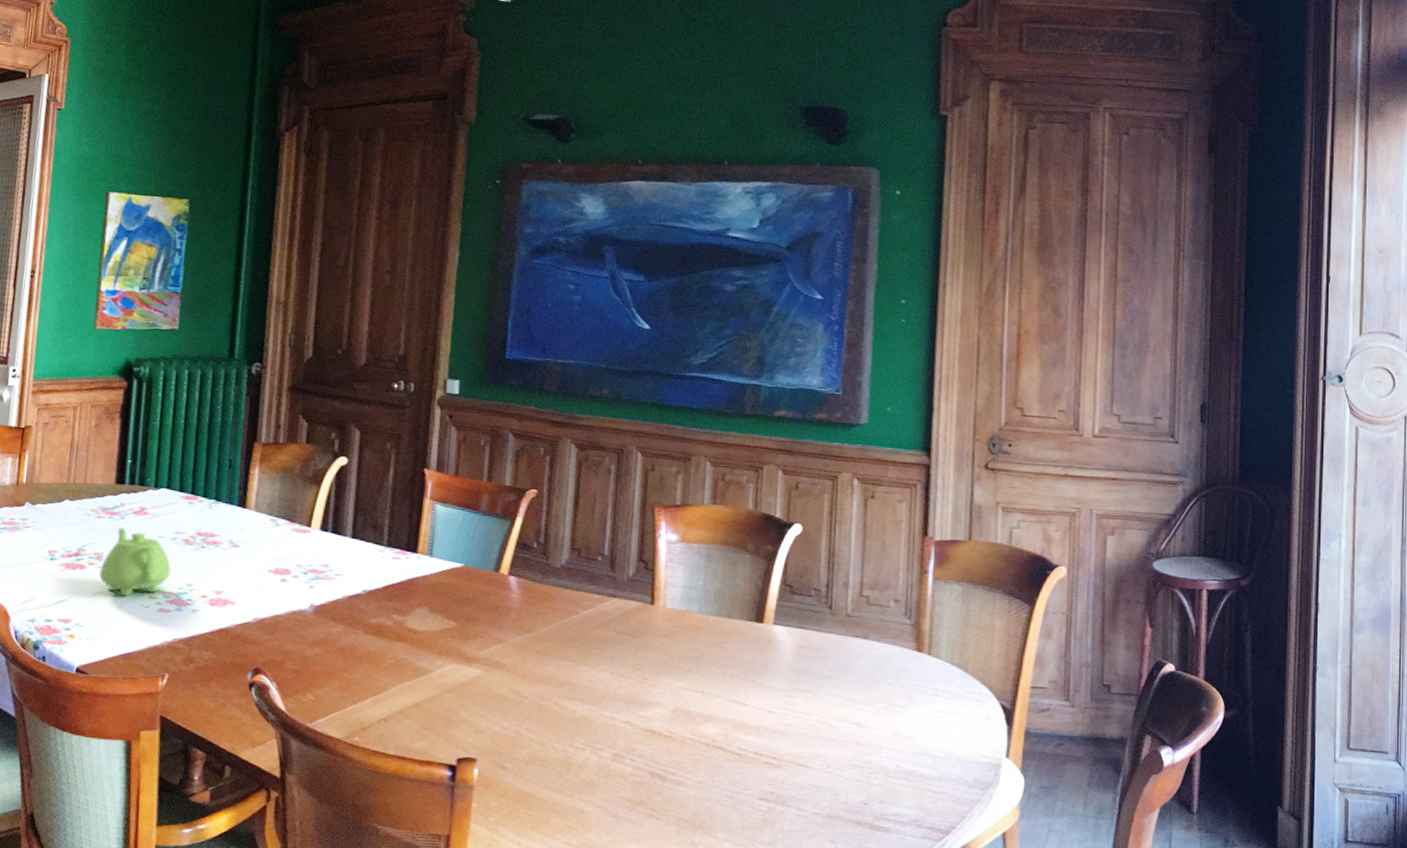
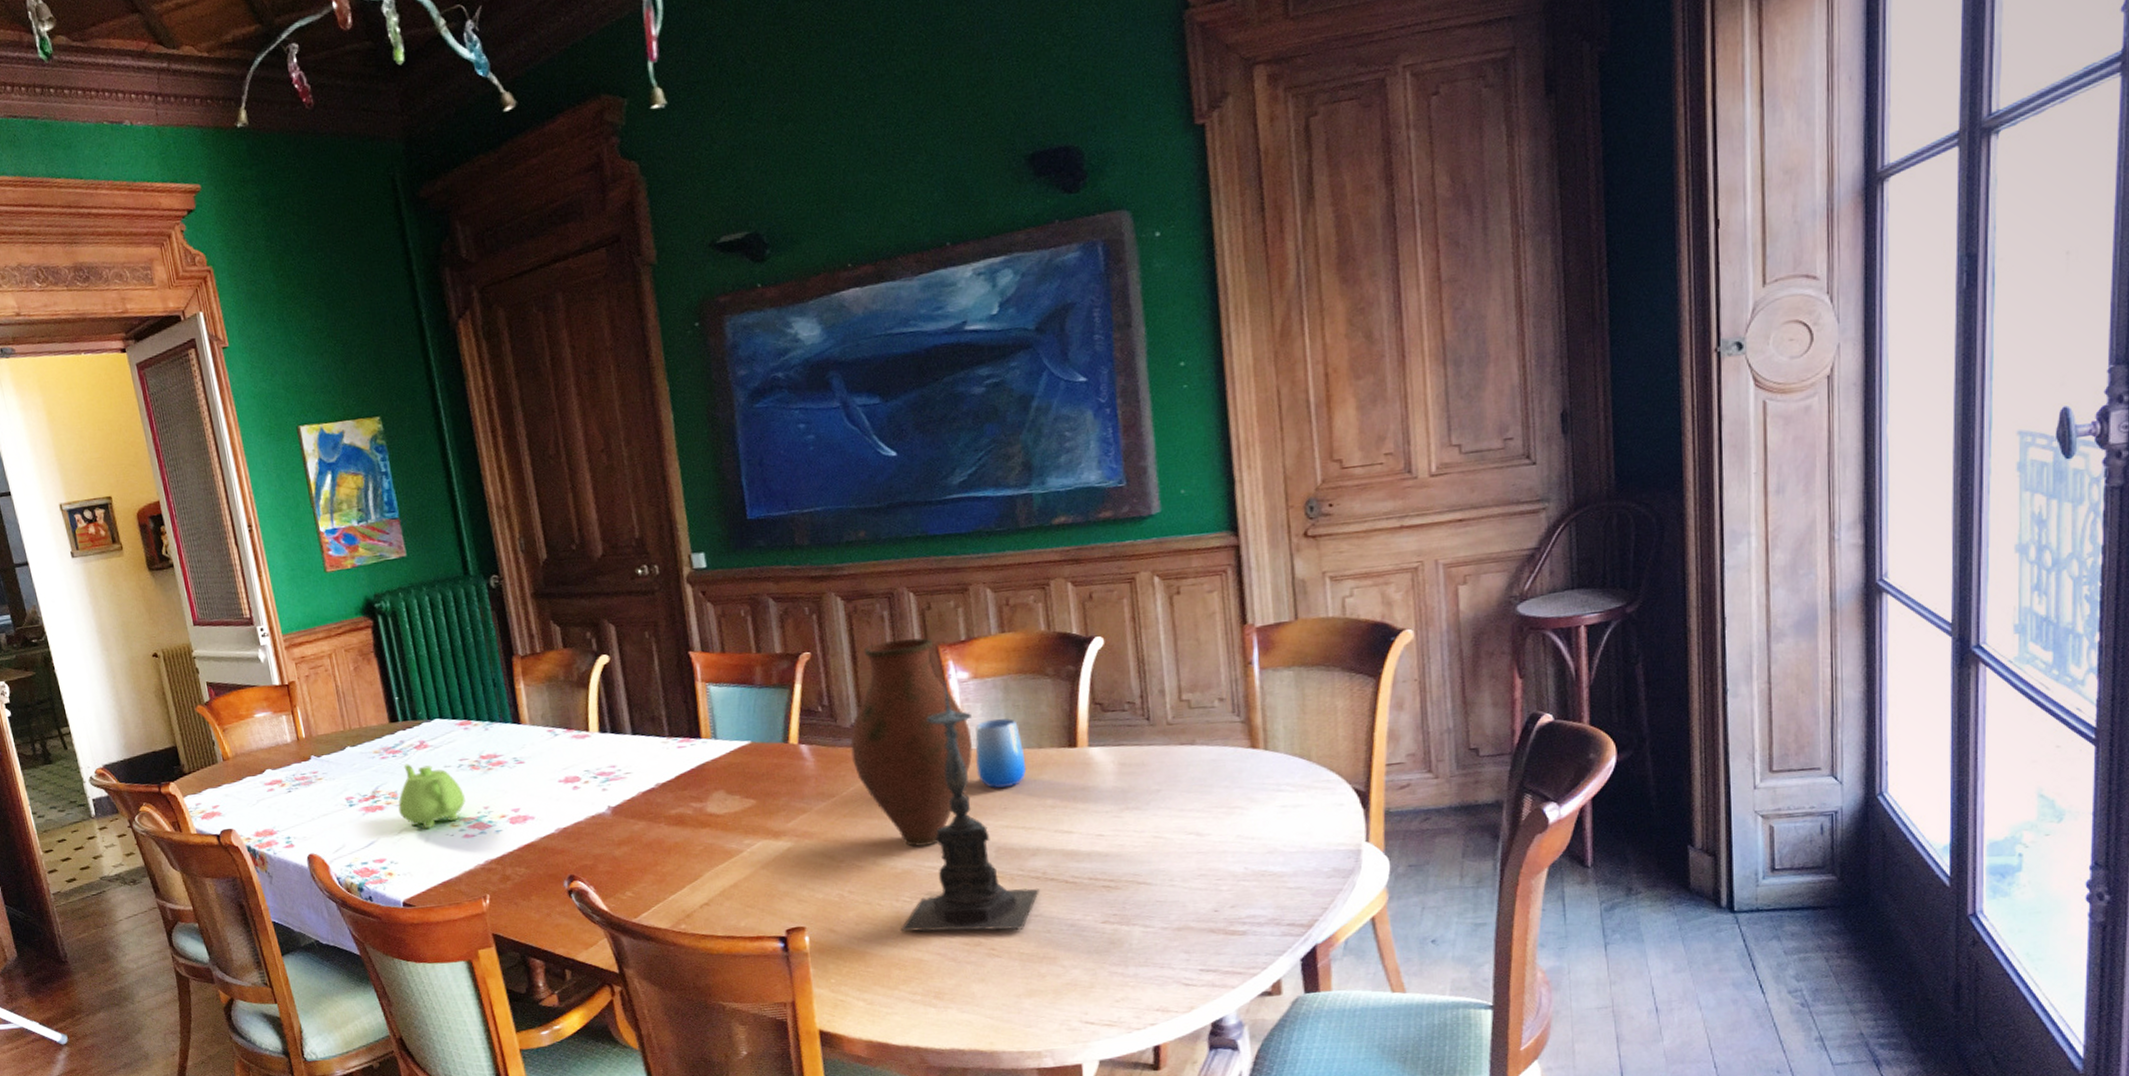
vase: none [555,493,670,696] -> present [850,638,973,847]
candle holder: none [568,539,706,794] -> present [900,680,1039,932]
cup: none [668,583,715,652] -> present [975,718,1027,788]

